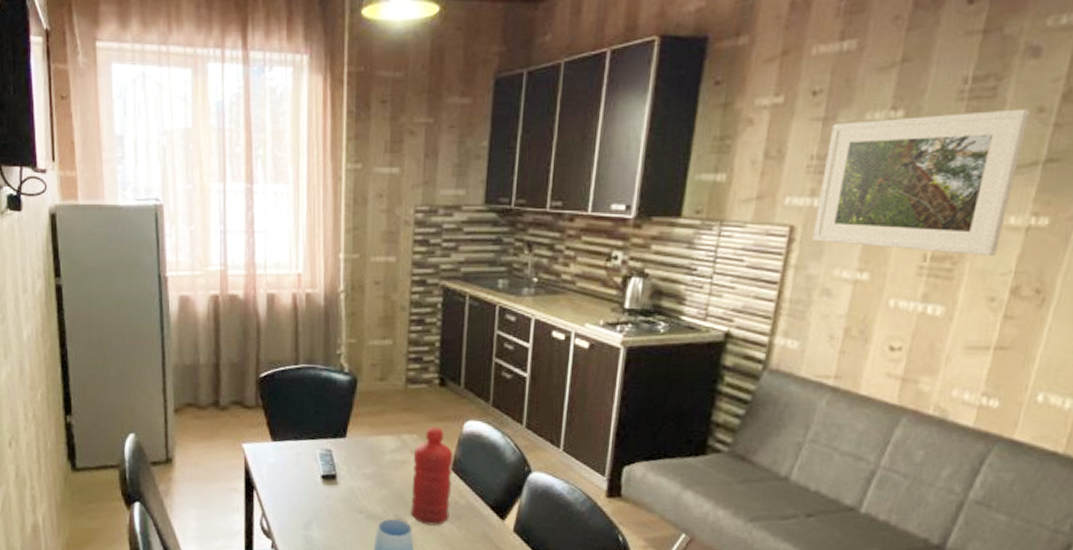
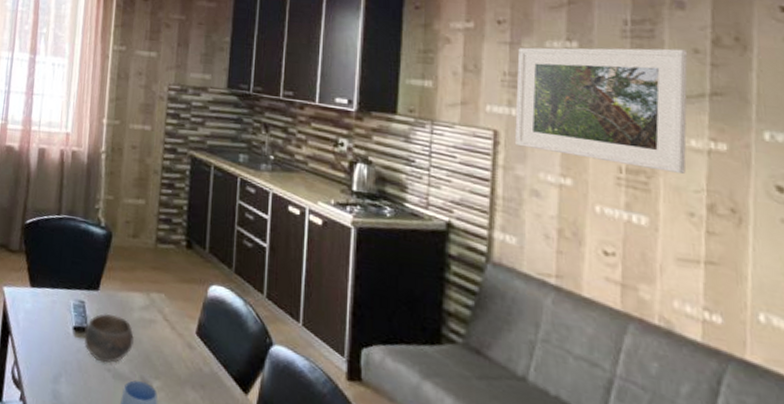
bowl: none [333,459,386,506] -> present [84,313,134,363]
water bottle: present [410,426,454,525] -> none [156,287,199,393]

